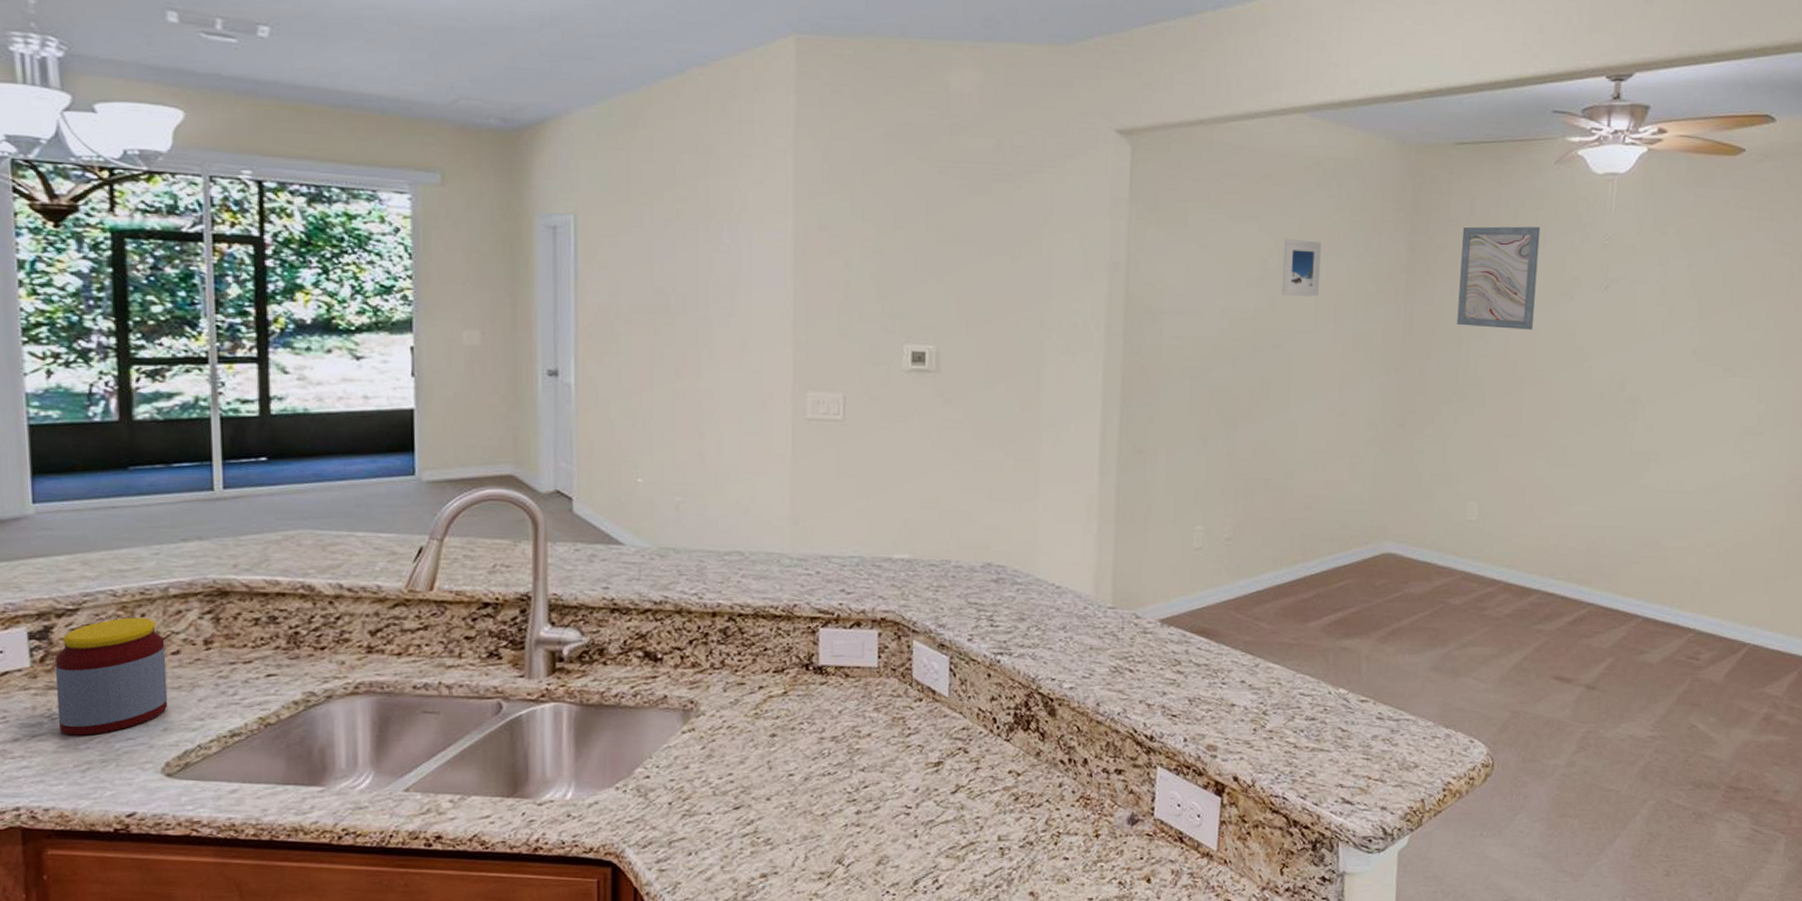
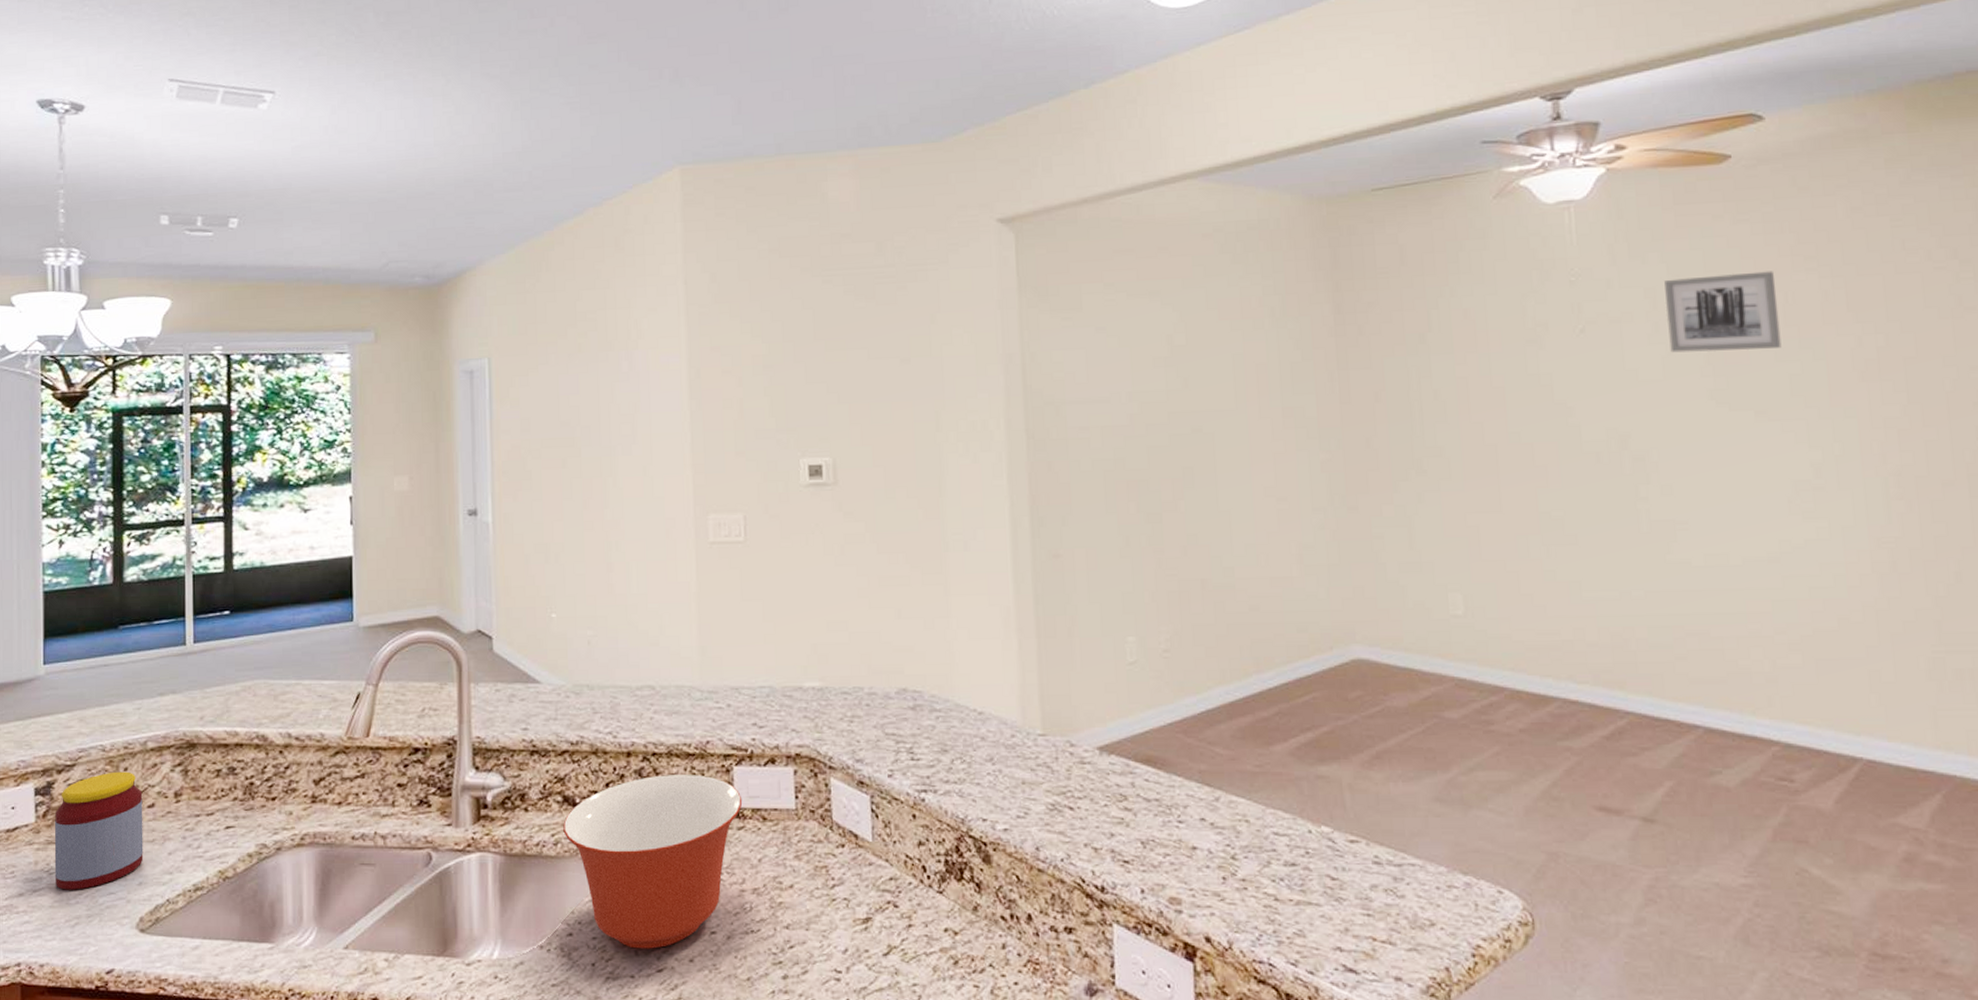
mixing bowl: none [643,634,827,789] -> present [563,775,743,949]
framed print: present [1282,239,1321,297] -> none [1190,311,1237,373]
wall art: present [1457,226,1541,330] -> none [1394,269,1497,389]
wall art: none [1671,251,1759,317] -> present [1664,271,1782,353]

